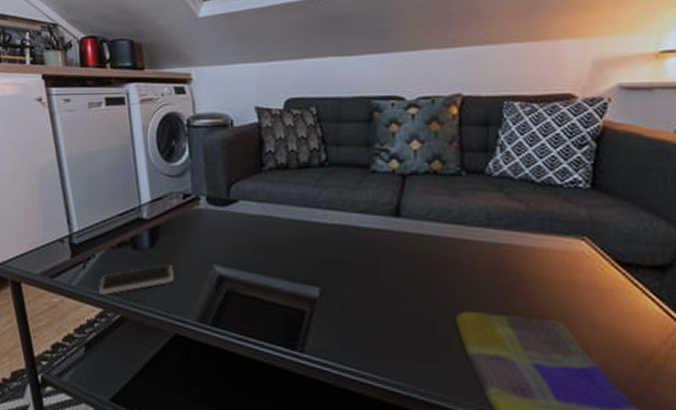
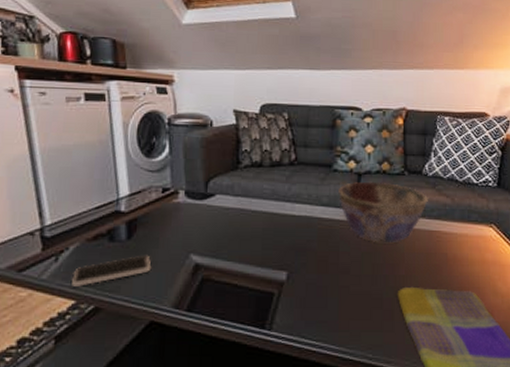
bowl: none [378,185,493,258] -> present [338,182,428,244]

